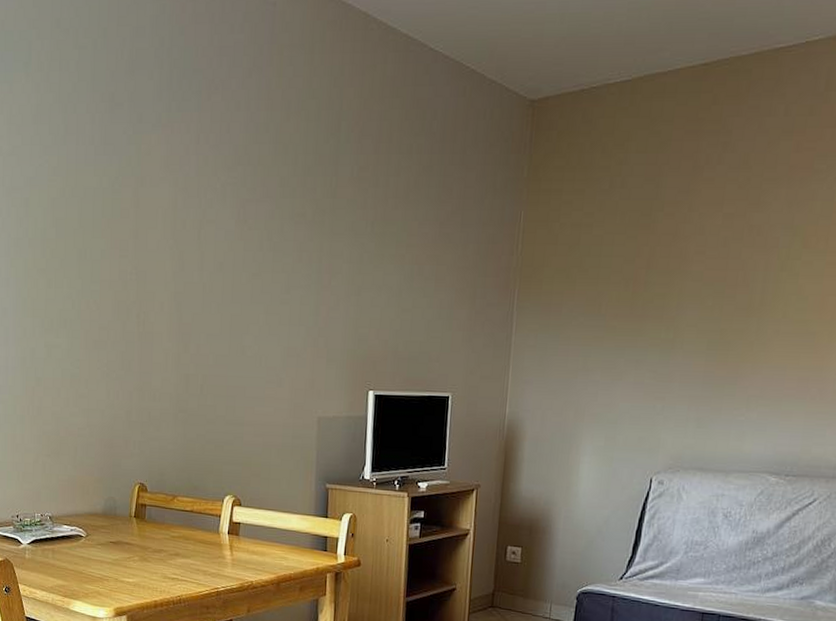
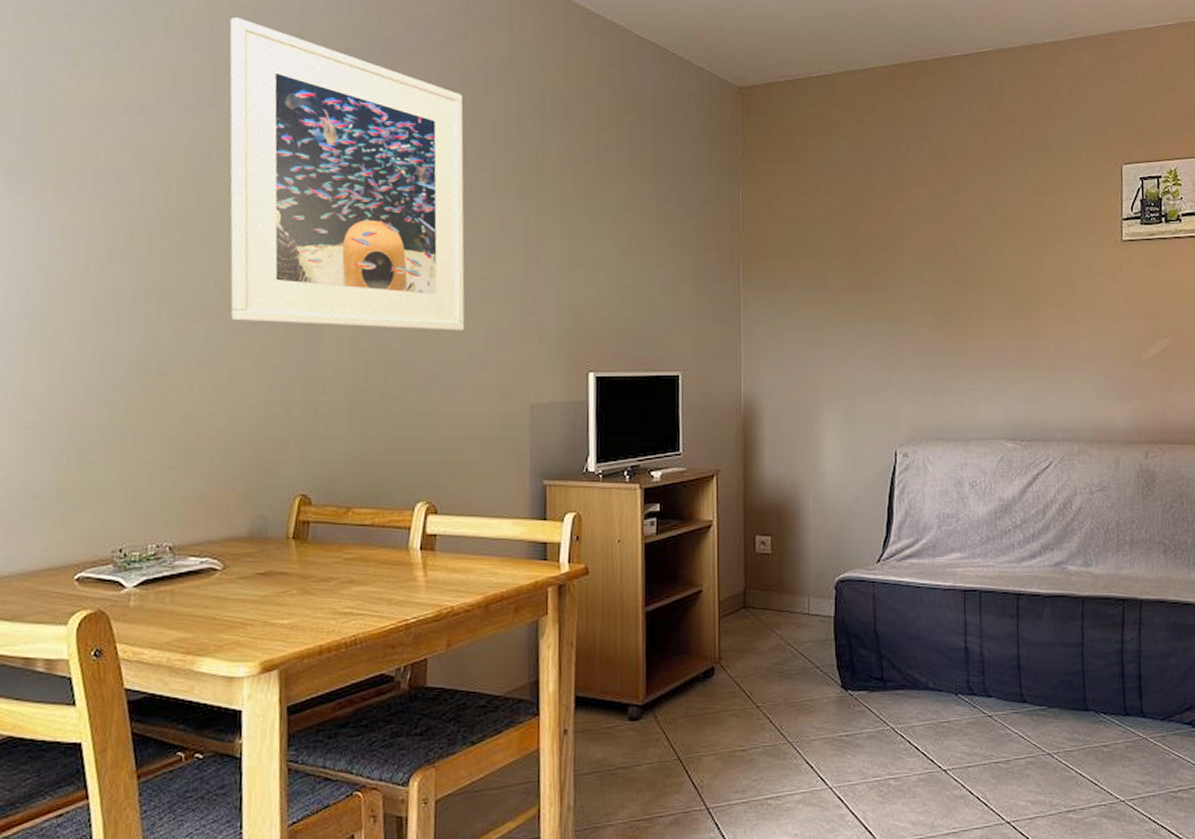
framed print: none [74,58,268,350] -> present [229,17,465,331]

